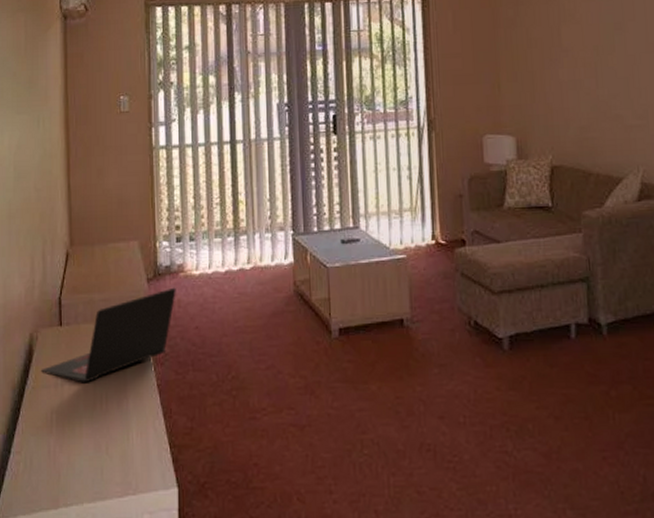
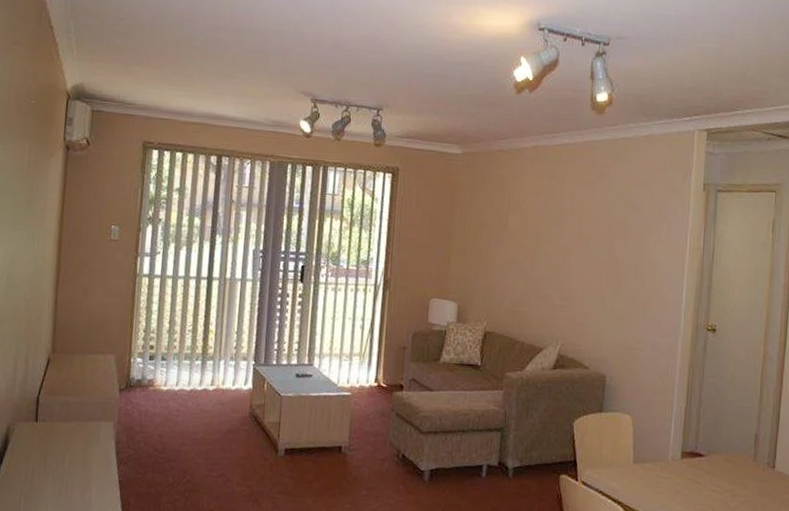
laptop: present [41,287,176,383] -> none [14,398,145,473]

